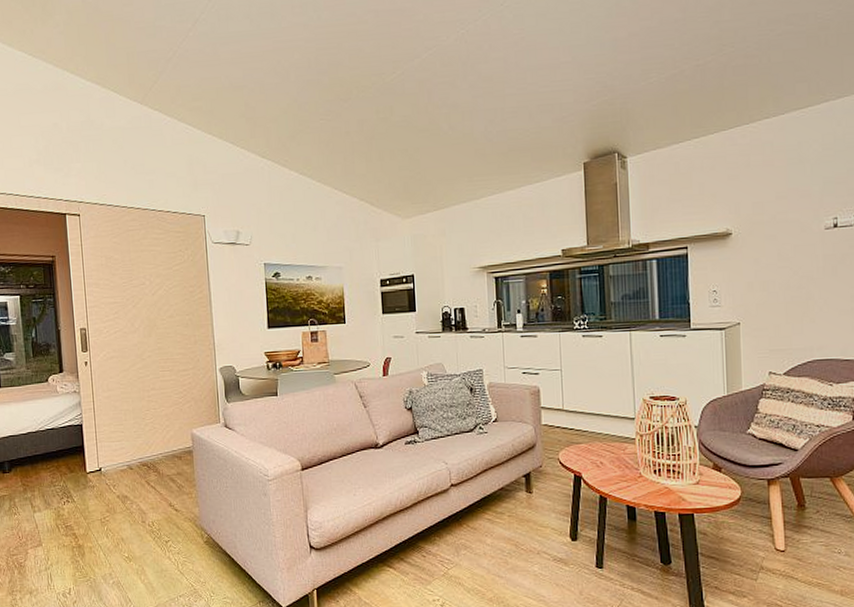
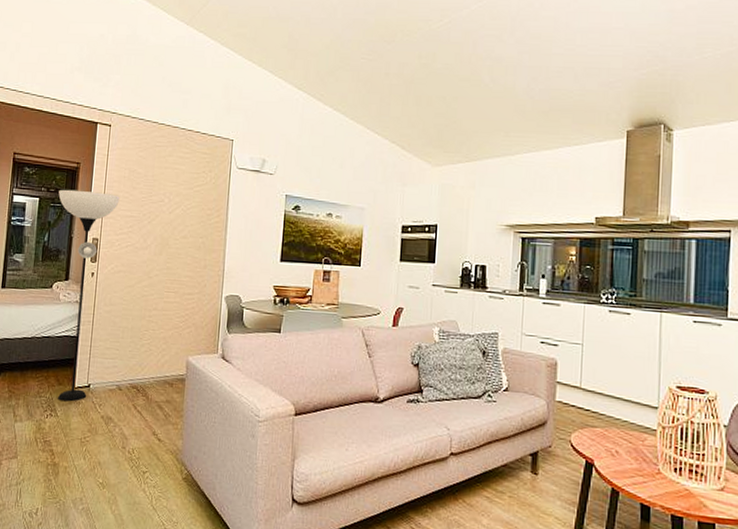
floor lamp: none [38,283,101,487] -> present [58,189,120,402]

